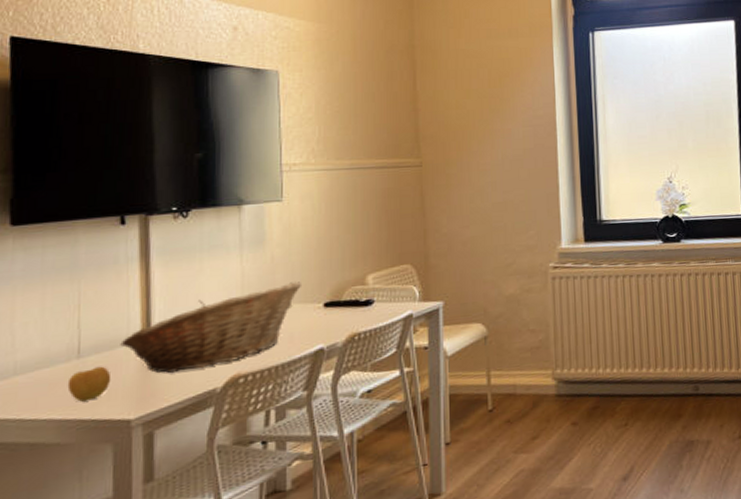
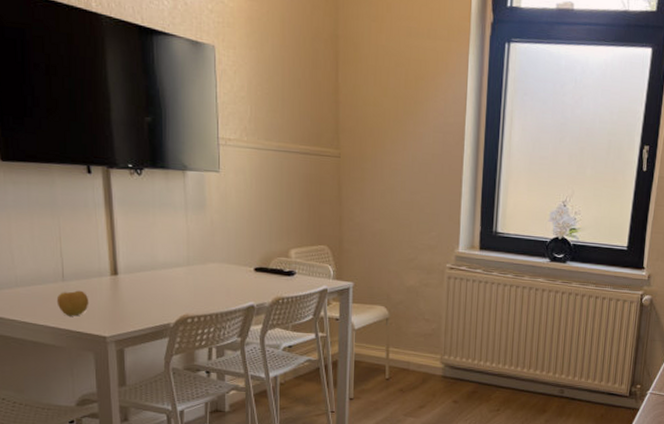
fruit basket: present [120,281,303,373] -> none [94,245,237,305]

